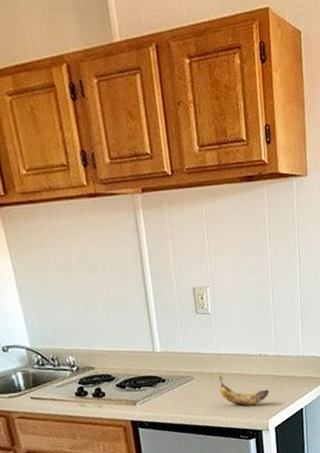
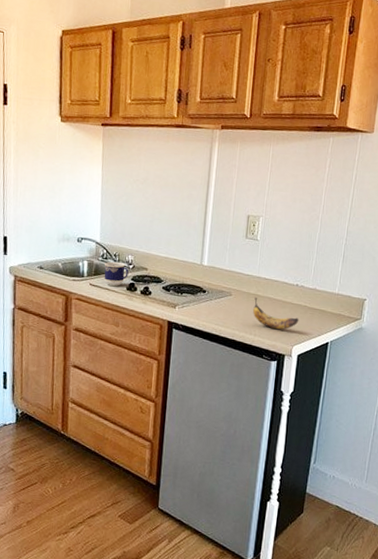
cup: none [41,366,74,396] -> present [104,261,129,287]

